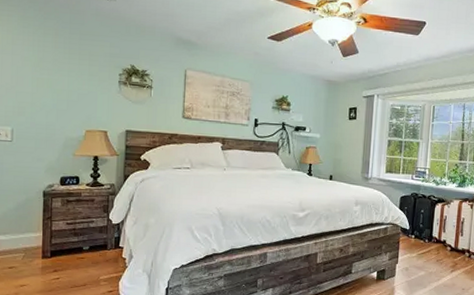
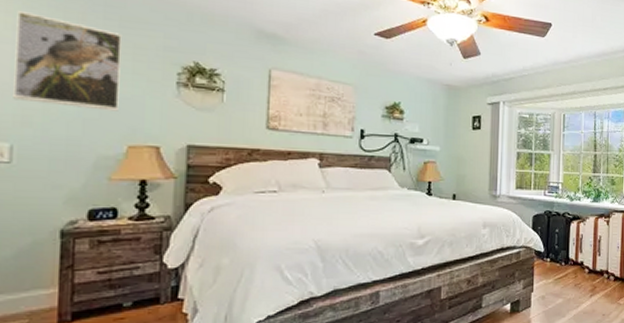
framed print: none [13,29,81,104] -> present [13,10,122,111]

